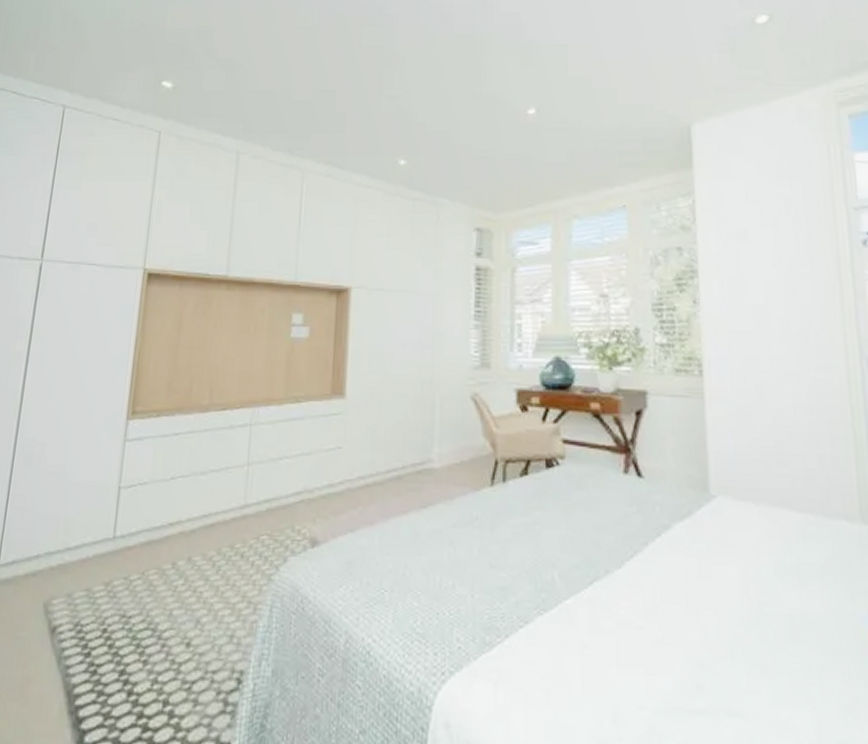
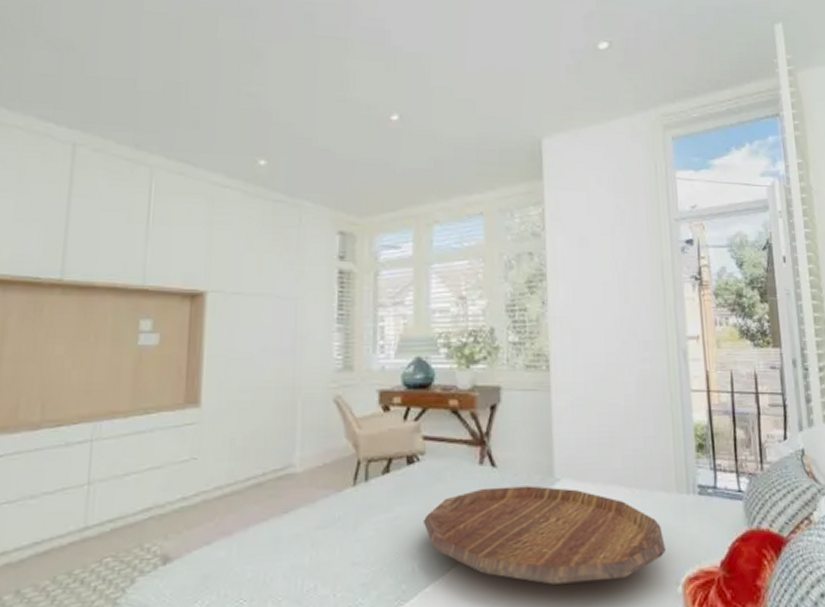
tray: none [563,499,849,615] -> present [422,486,667,585]

